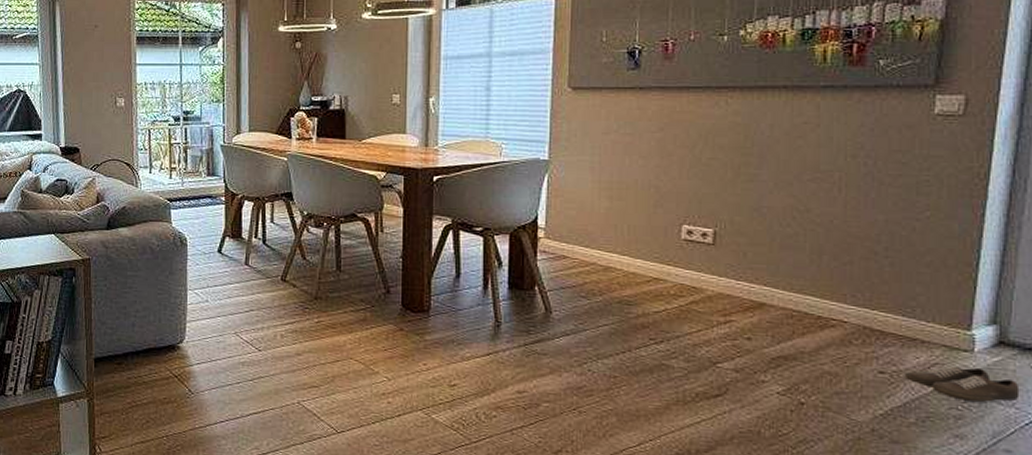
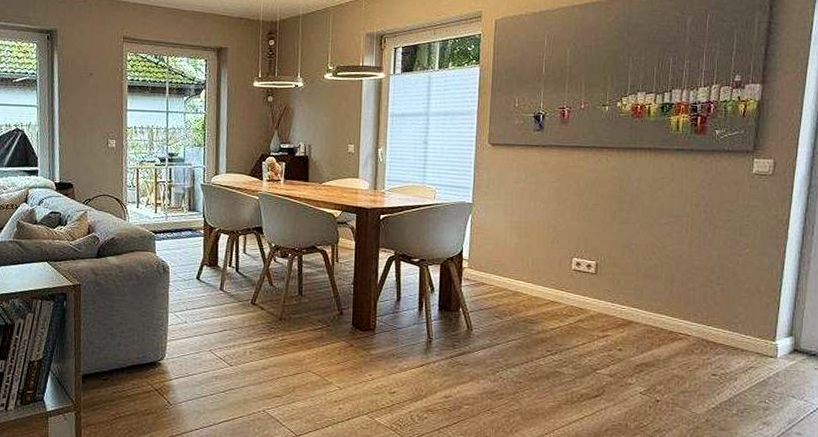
shoe: present [906,366,1020,402] -> none [730,369,807,396]

